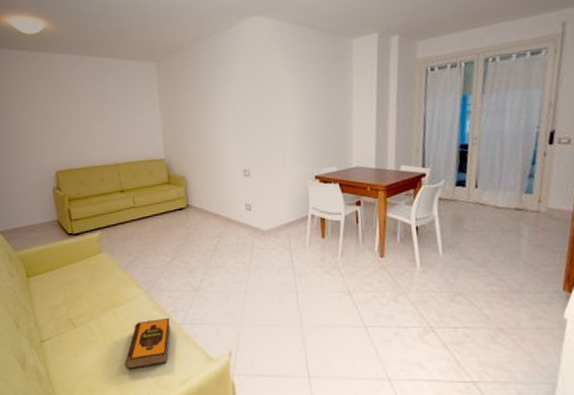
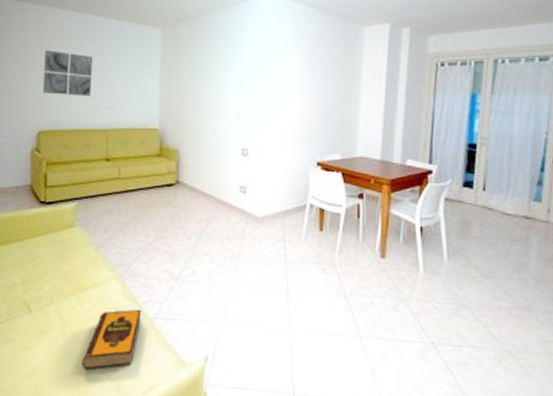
wall art: none [50,94,98,136] -> present [42,50,93,96]

